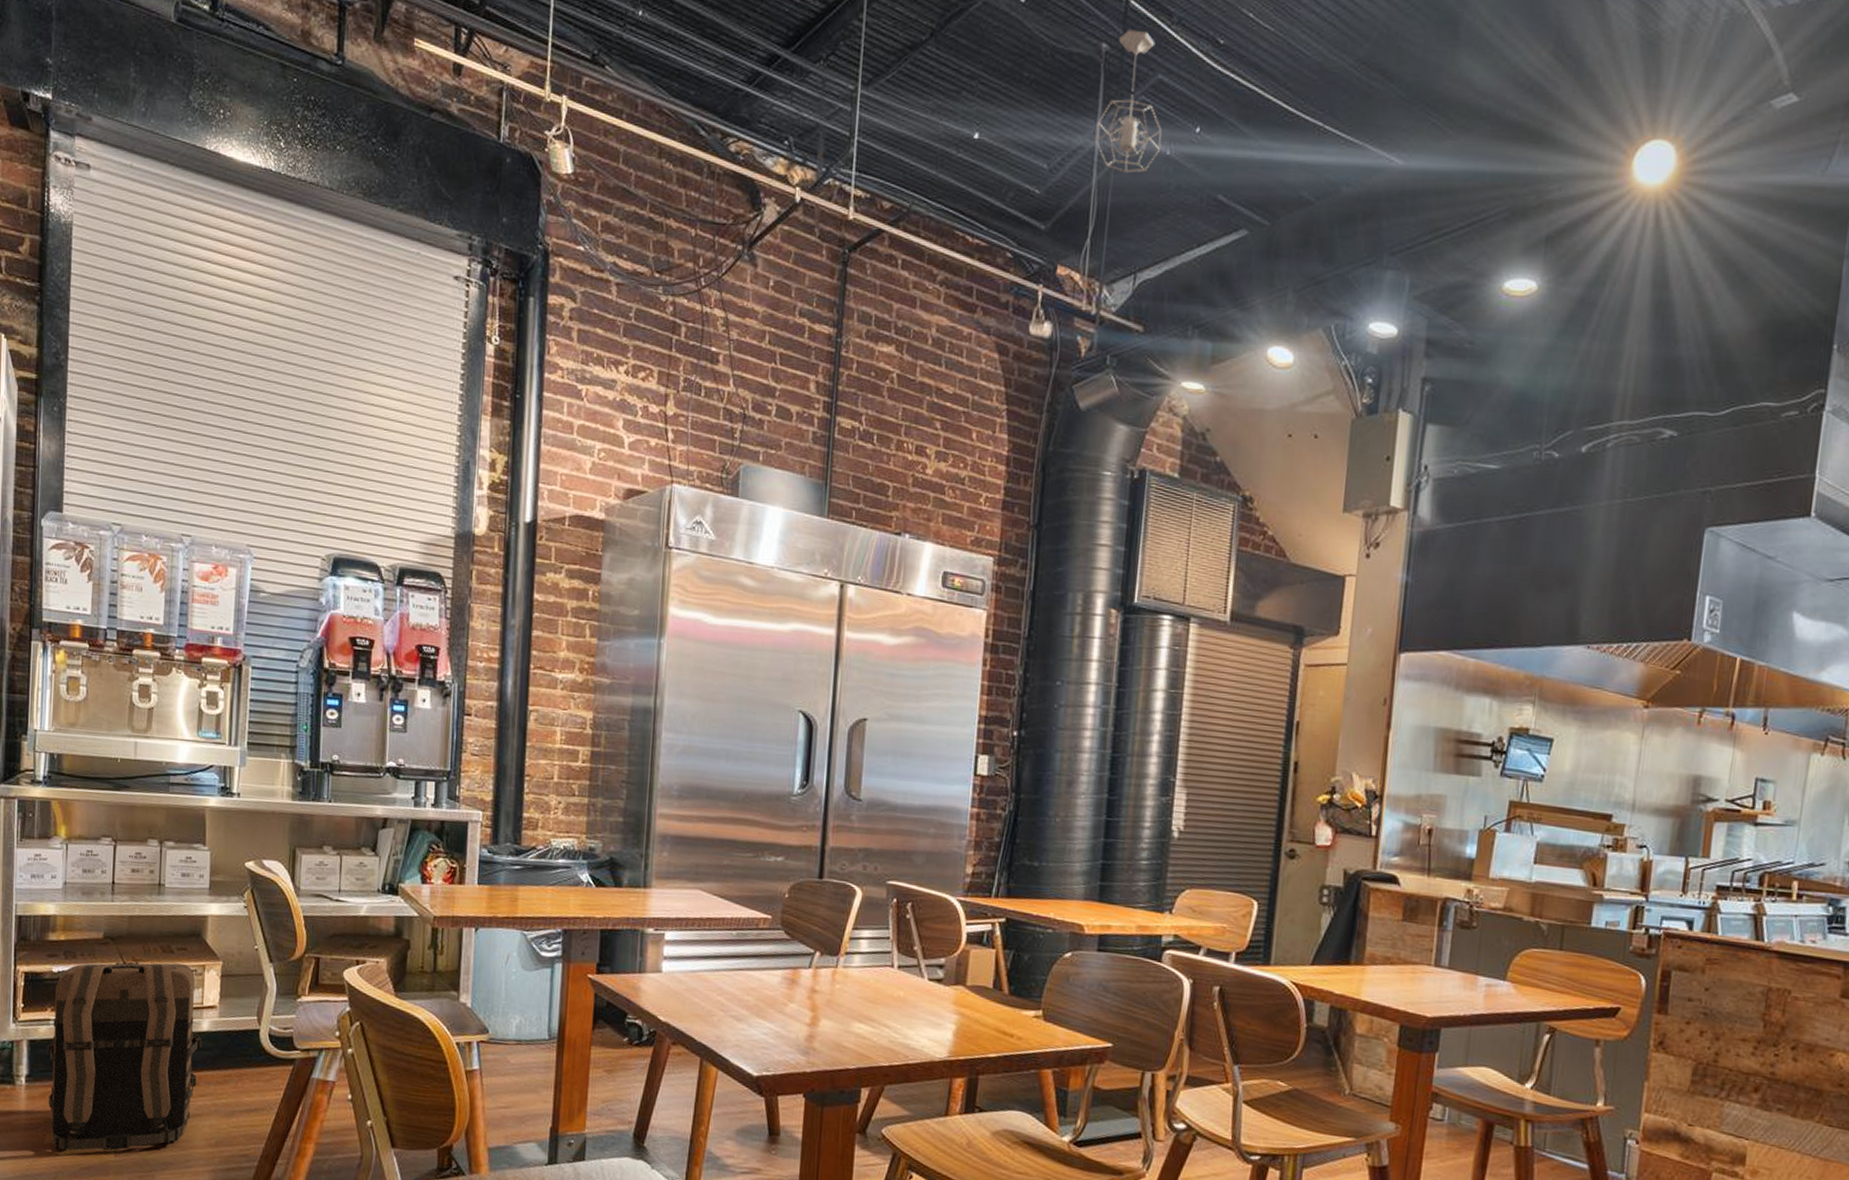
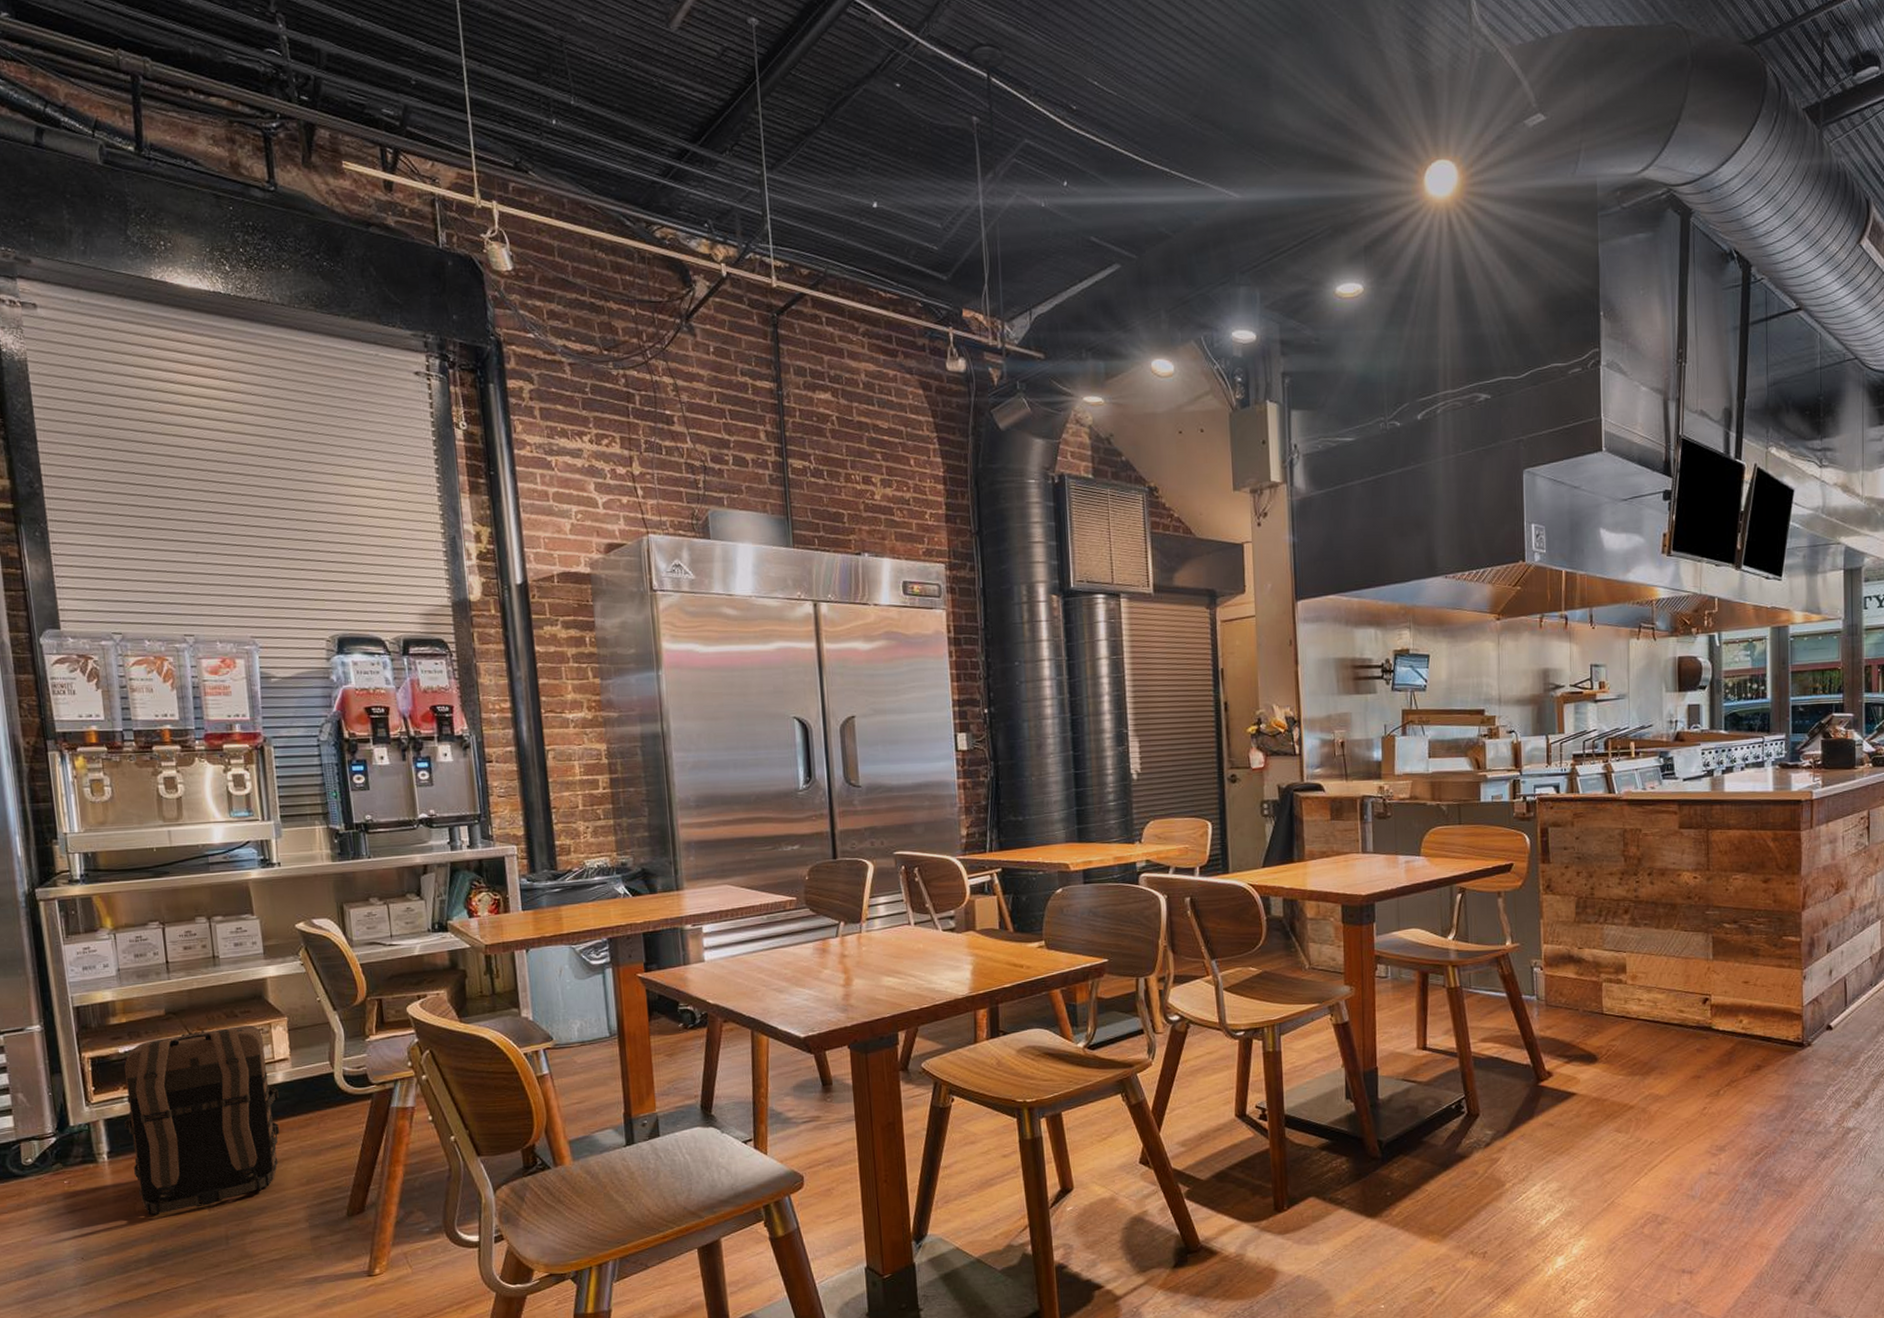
pendant light: present [1095,30,1162,173] -> none [978,103,1037,225]

